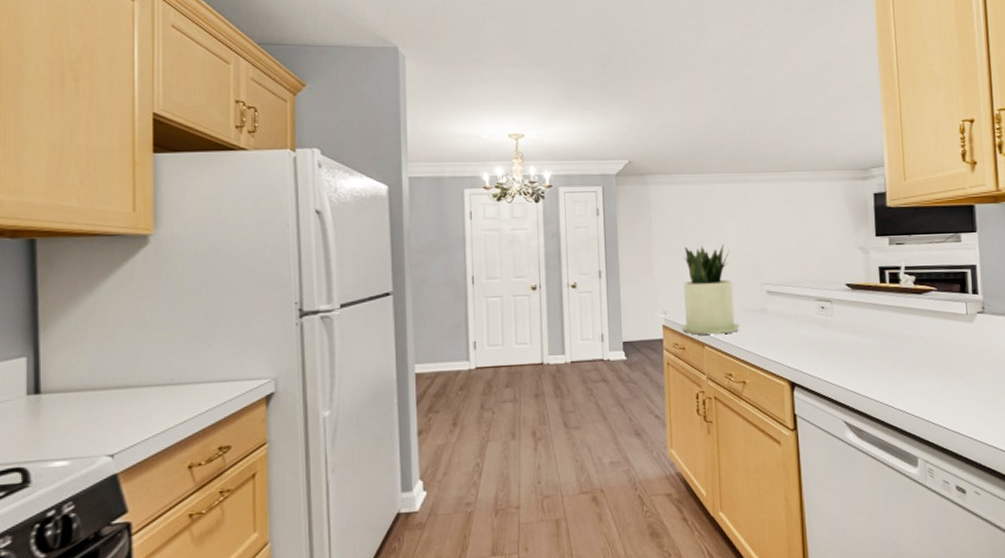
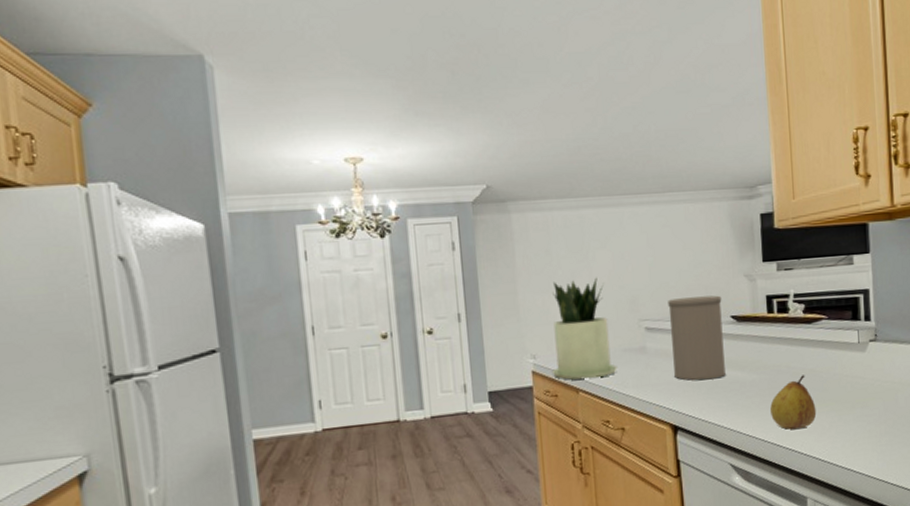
canister: none [788,264,840,342] -> present [668,295,726,381]
fruit: none [882,341,927,392] -> present [769,375,817,429]

